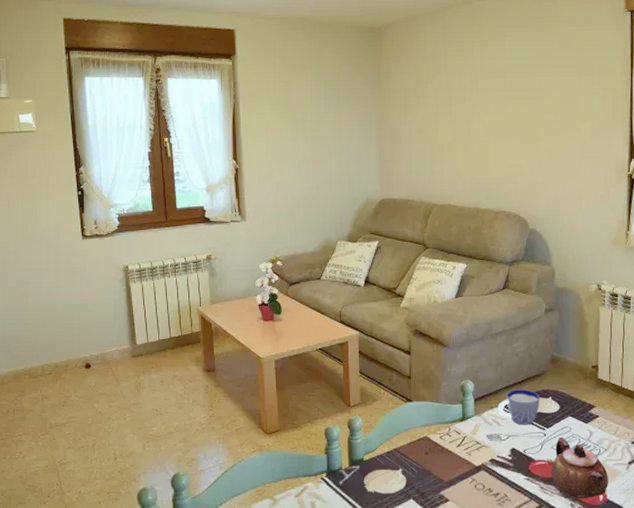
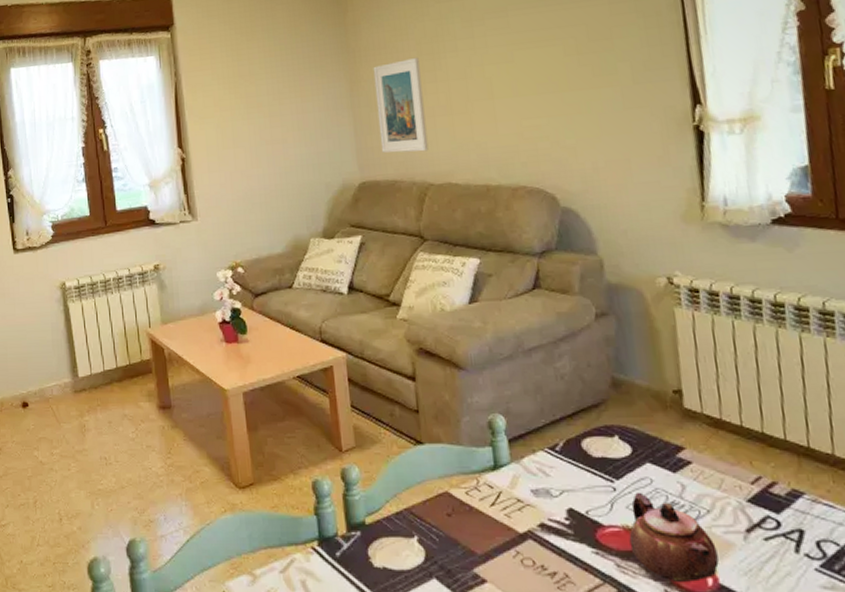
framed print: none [398,102,436,179] -> present [373,57,429,153]
cup: present [498,389,540,425] -> none [542,425,603,476]

